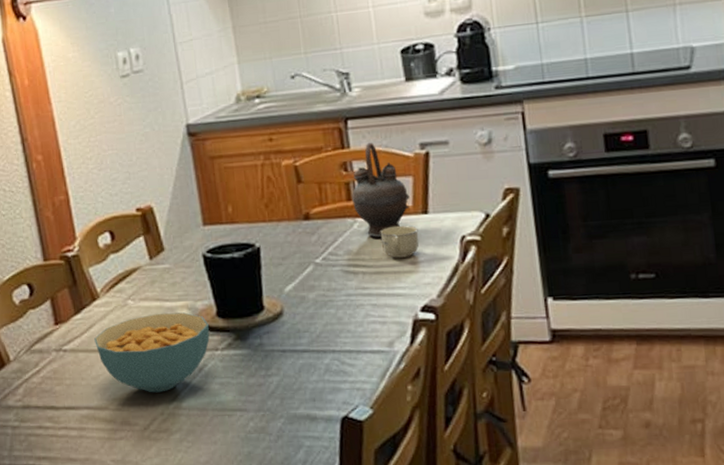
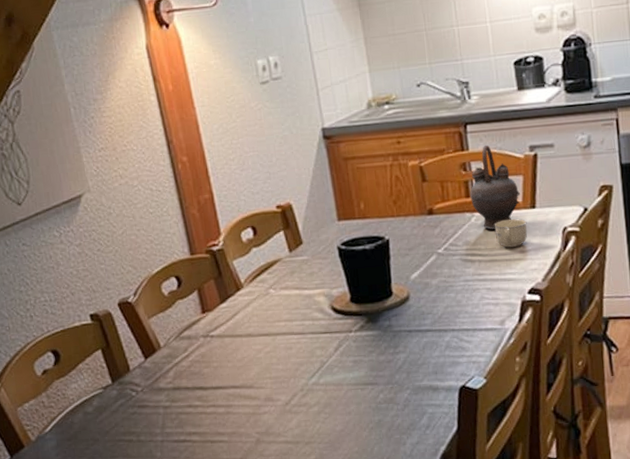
cereal bowl: present [94,312,210,393] -> none [239,299,344,372]

